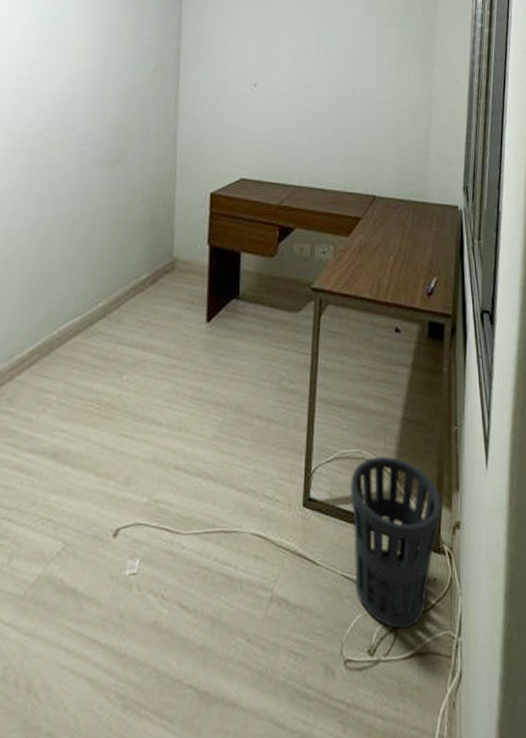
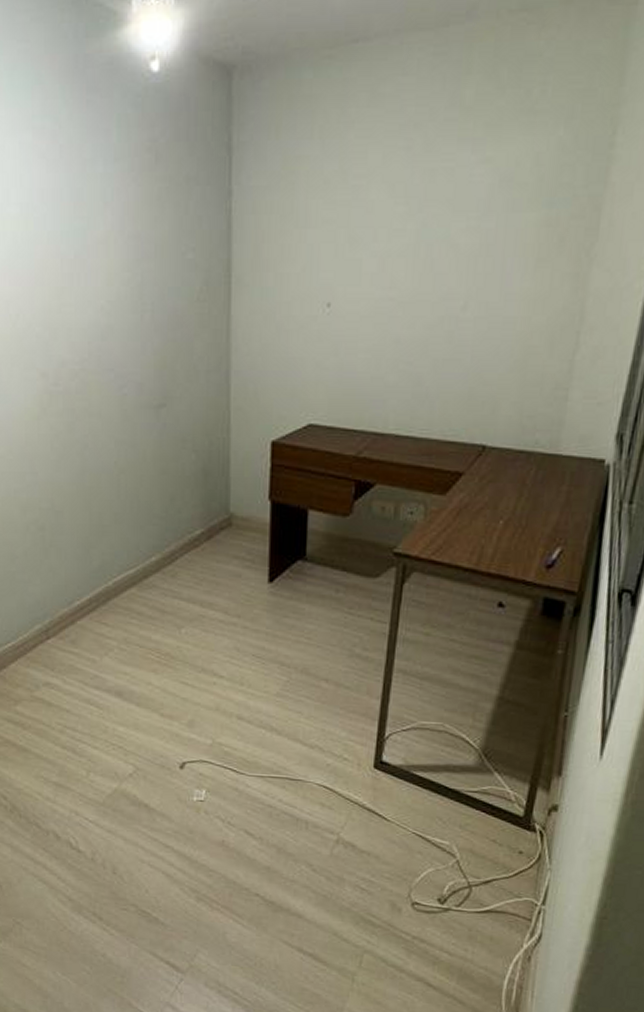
wastebasket: present [351,457,442,629] -> none [427,732,538,888]

